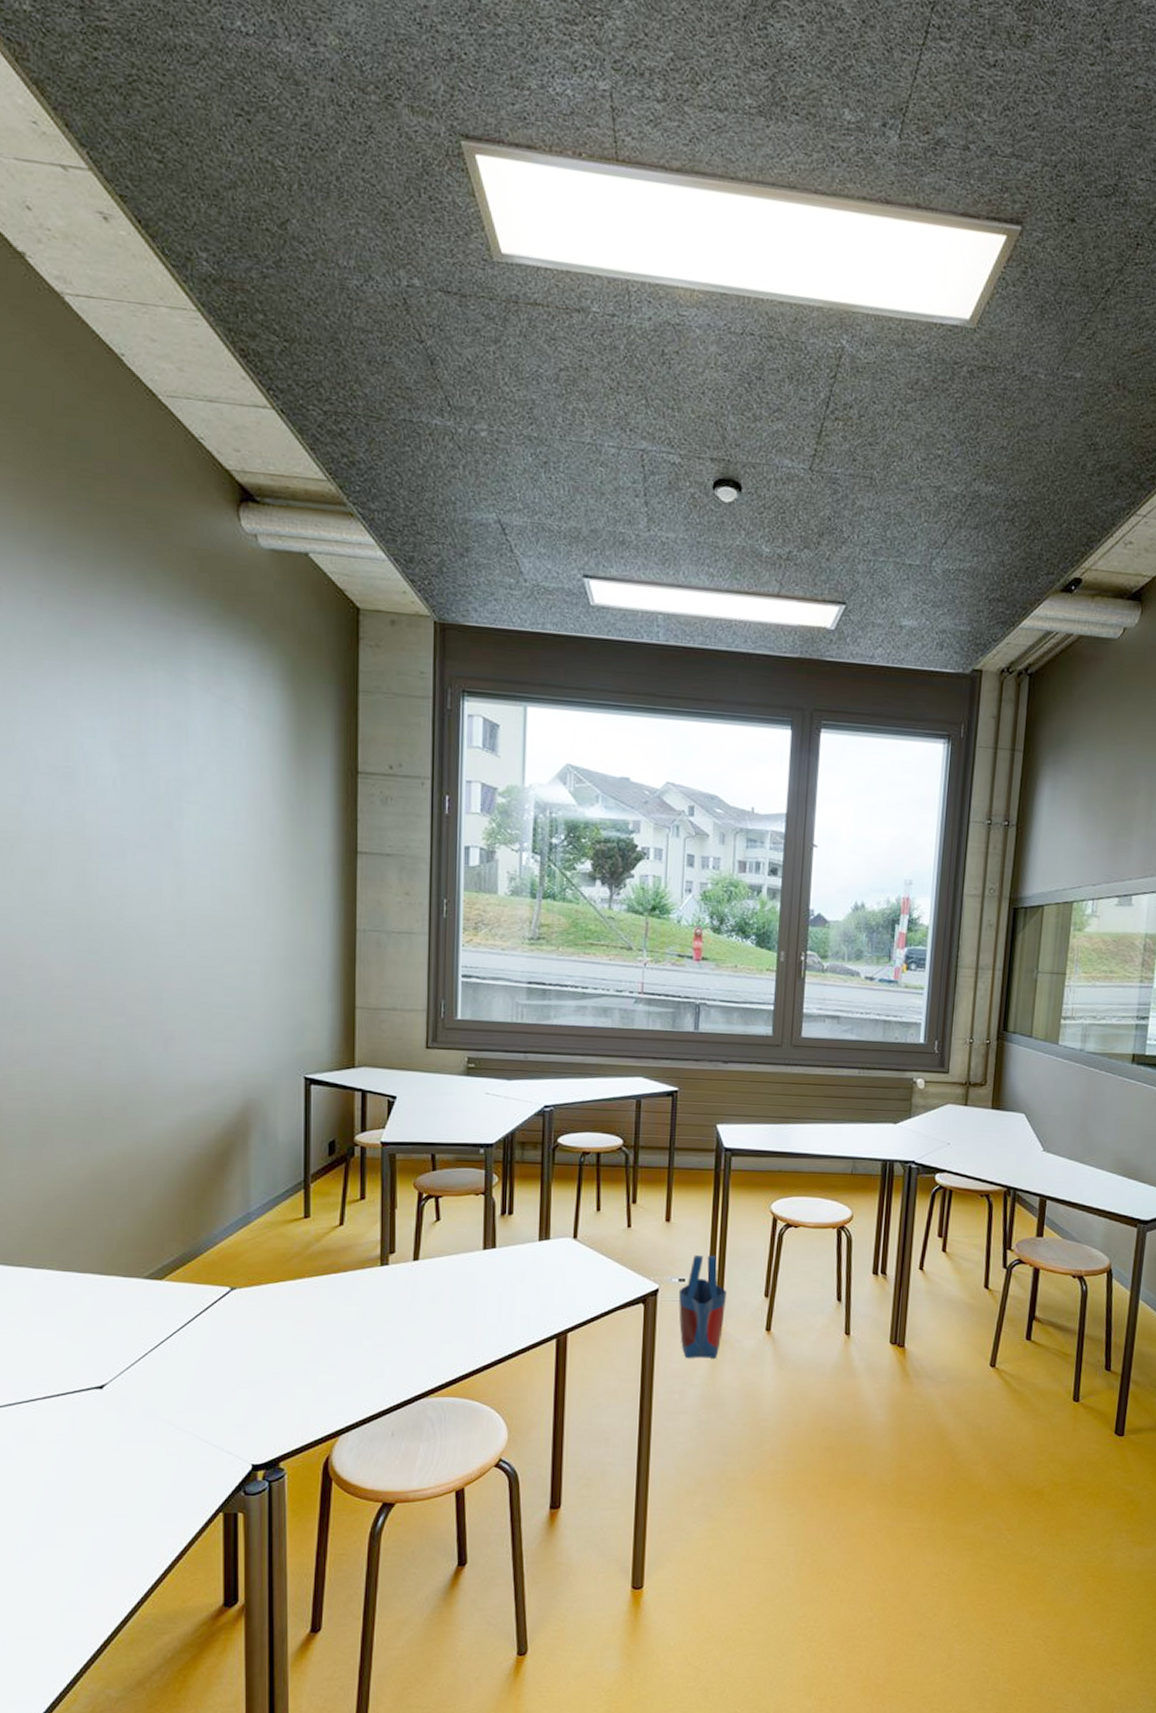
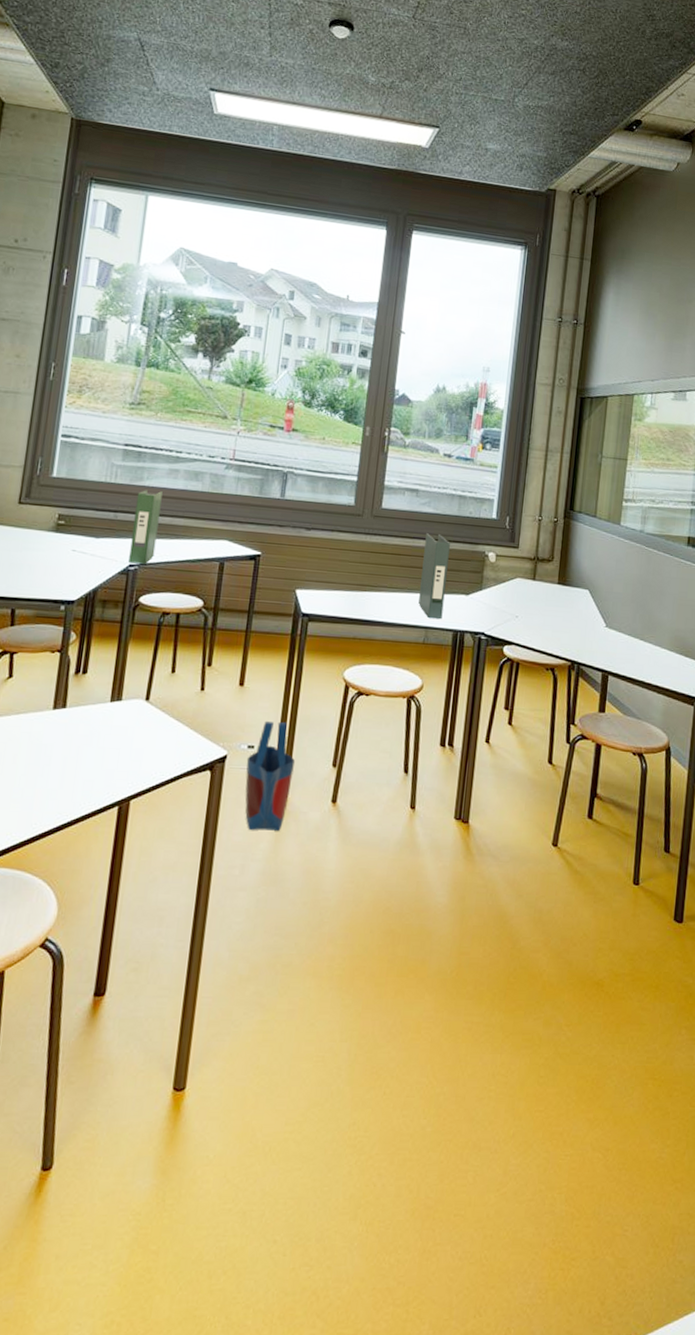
binder: none [543,1029,572,1105] -> present [128,490,163,564]
binder: none [845,1062,876,1150] -> present [418,533,450,620]

